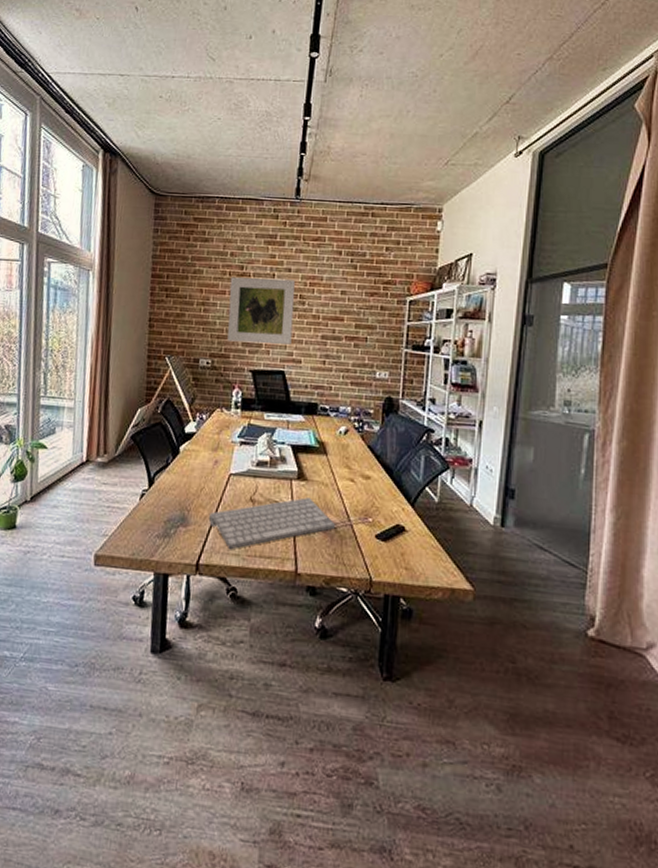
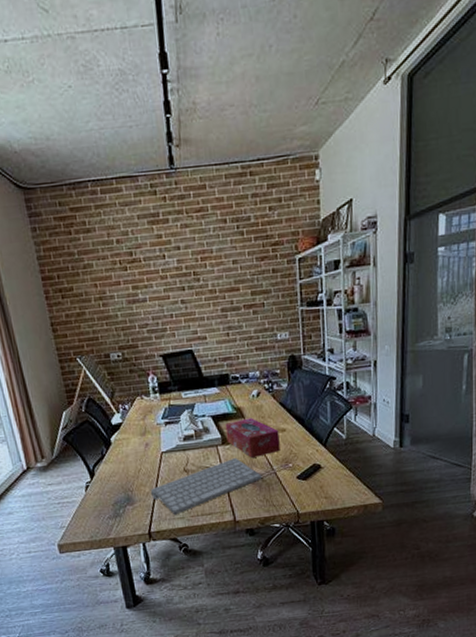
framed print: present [227,277,295,345] -> none [121,257,194,331]
tissue box: none [303,455,363,502] -> present [225,418,280,458]

